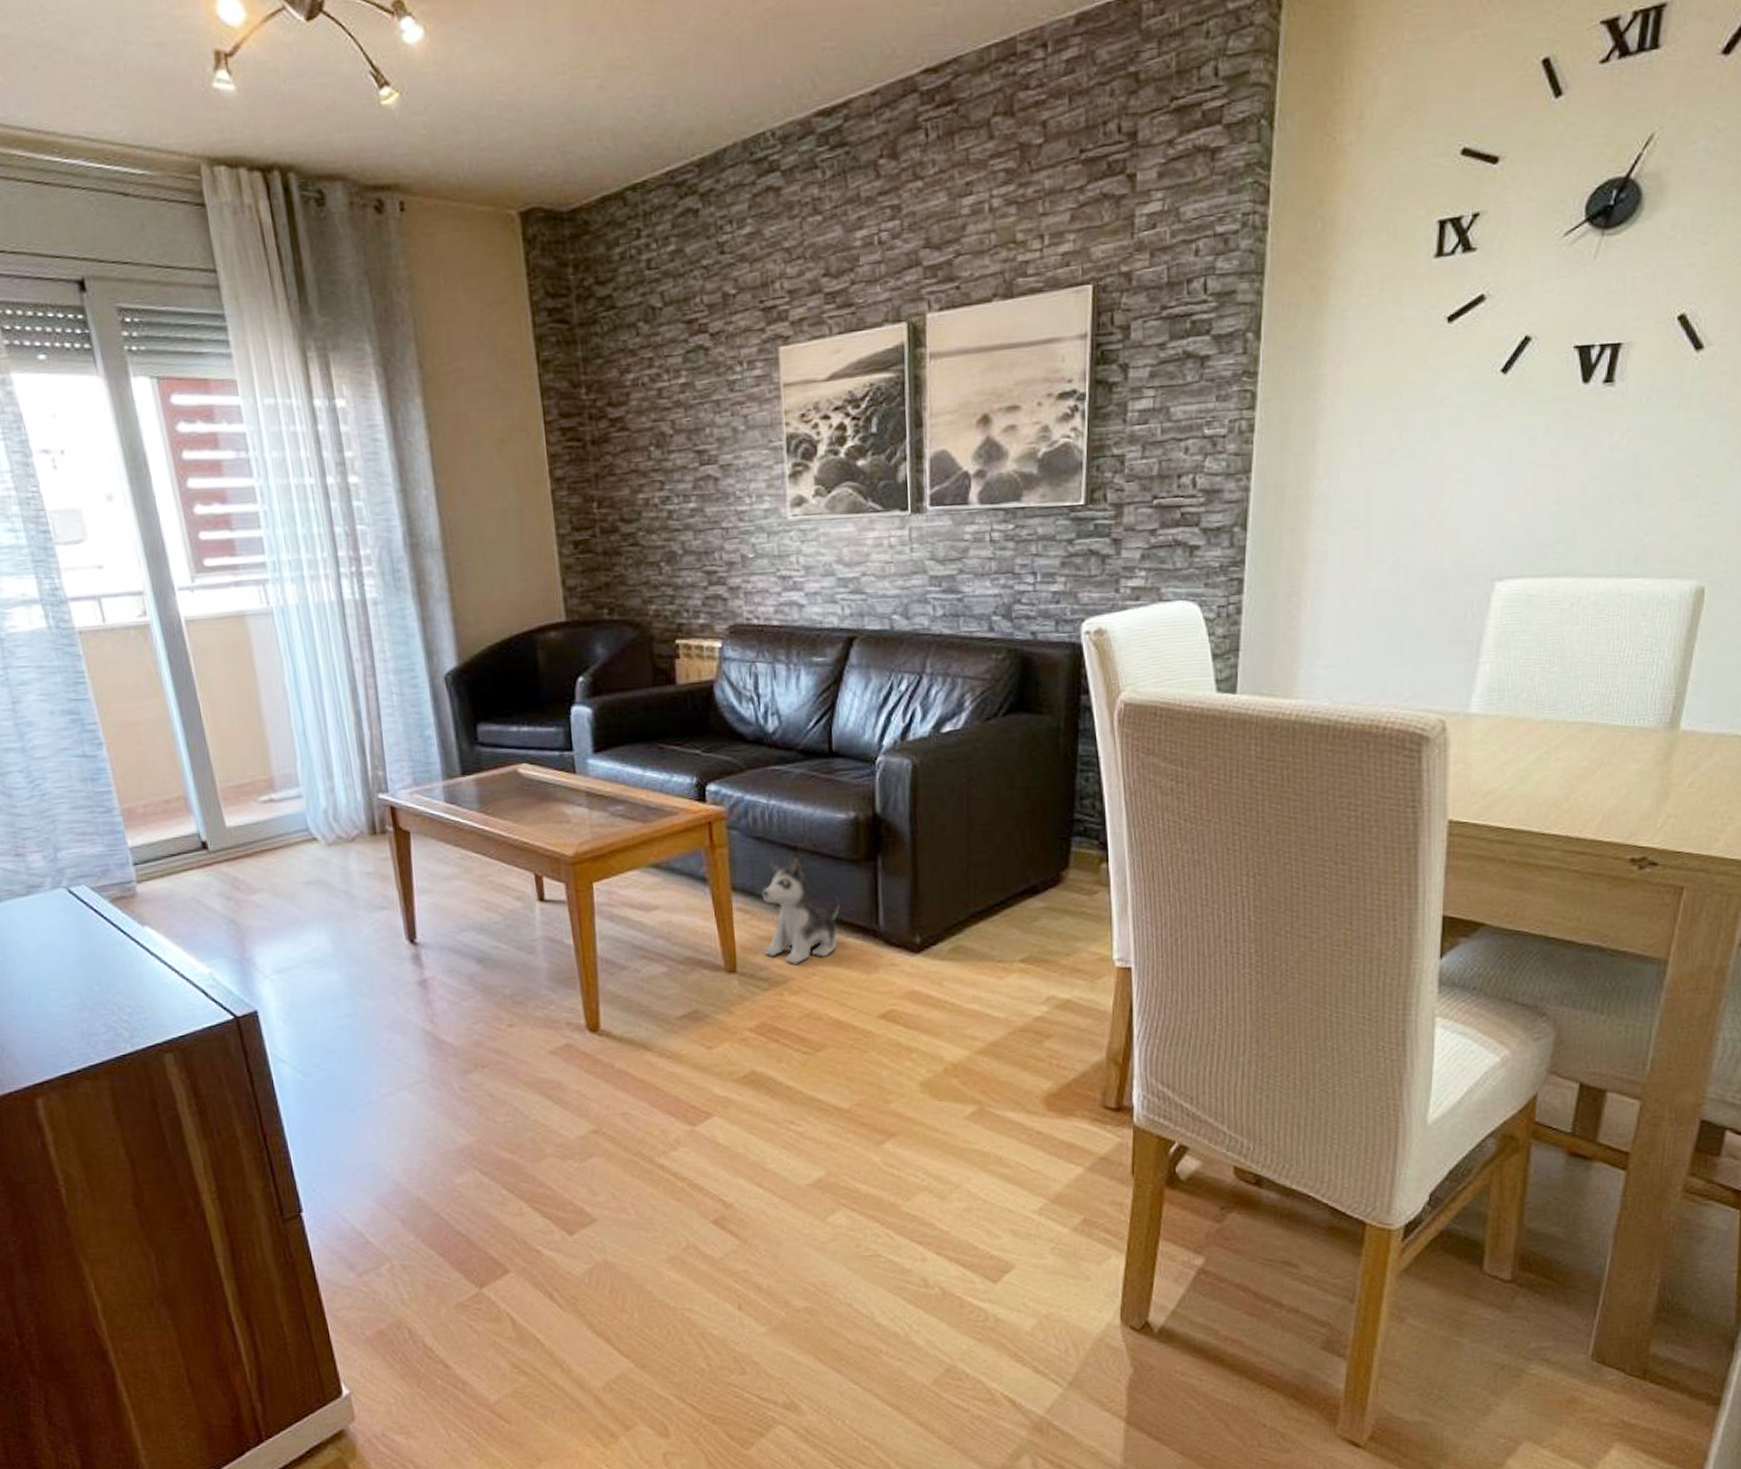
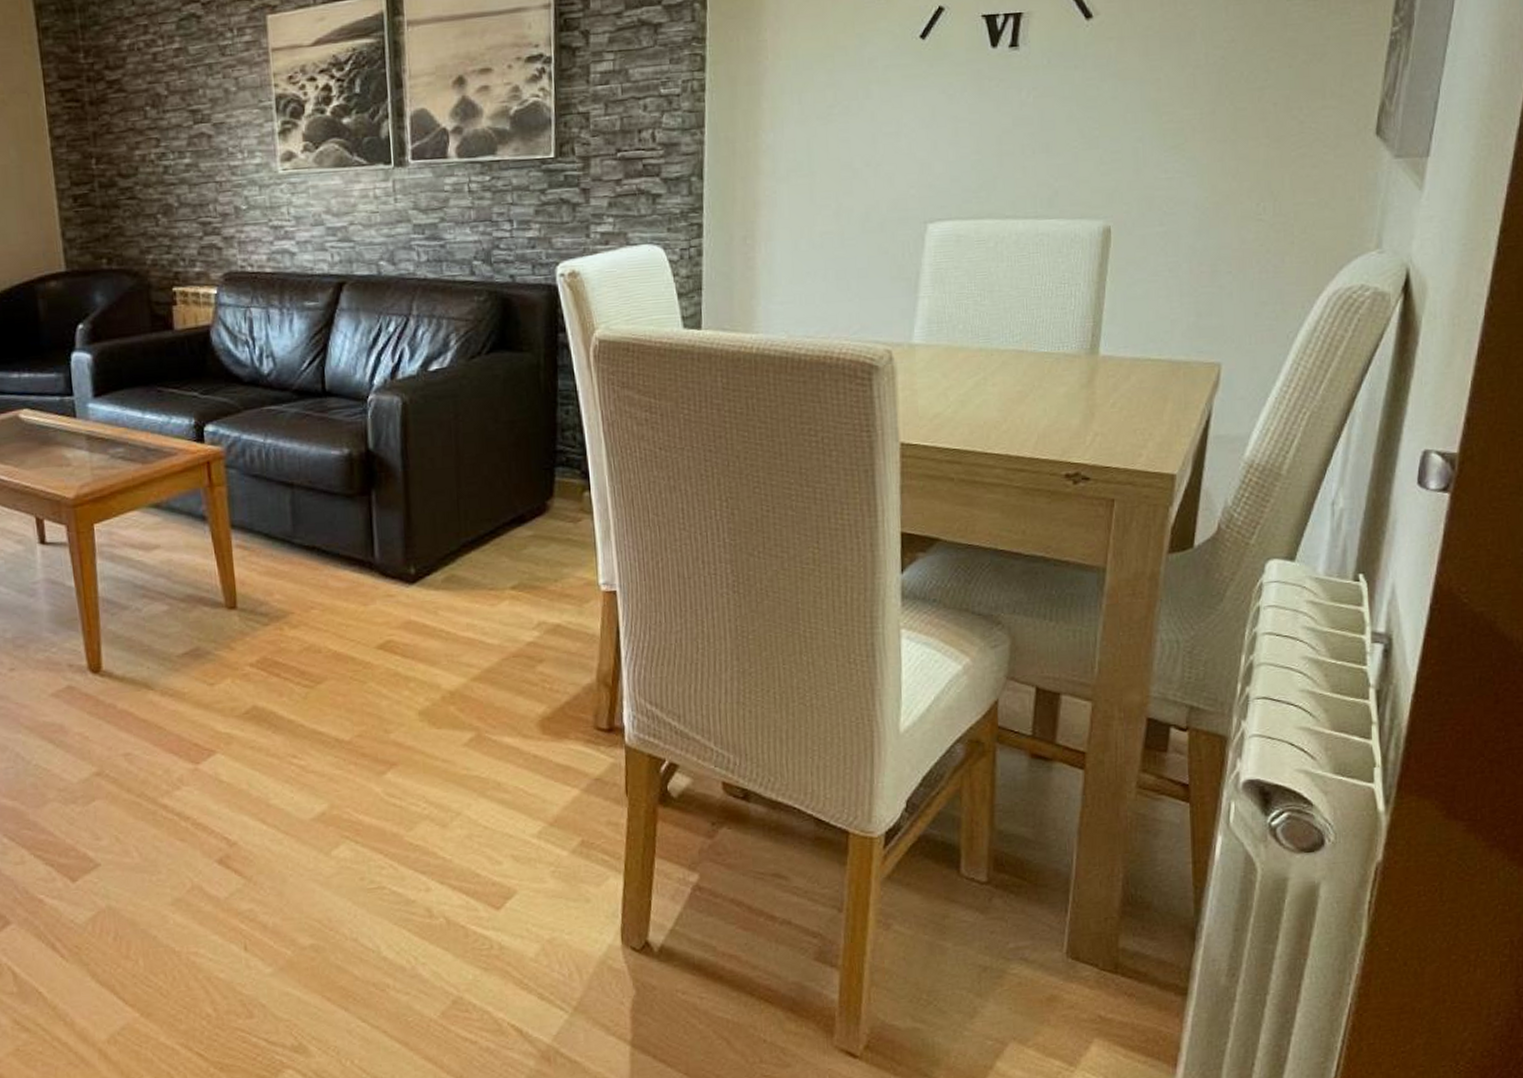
plush toy: present [761,858,839,964] -> none [260,494,336,599]

